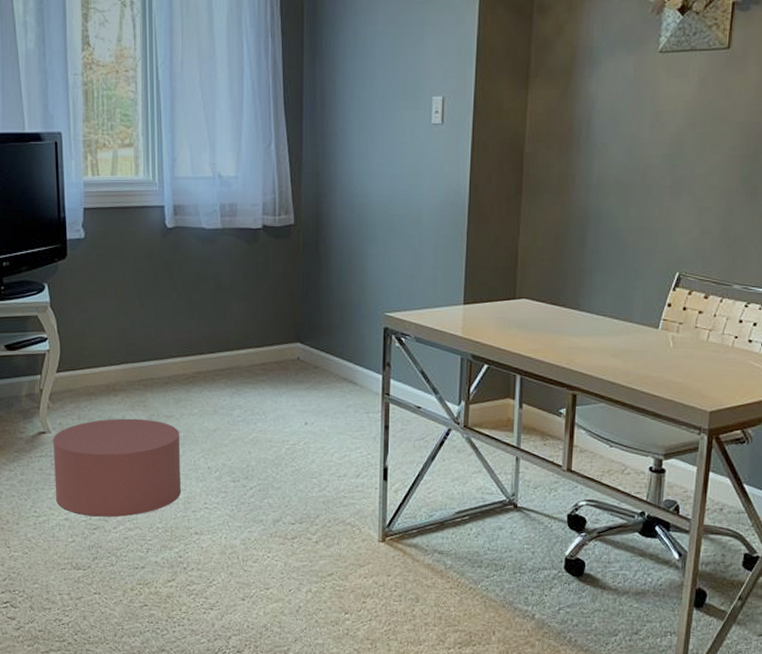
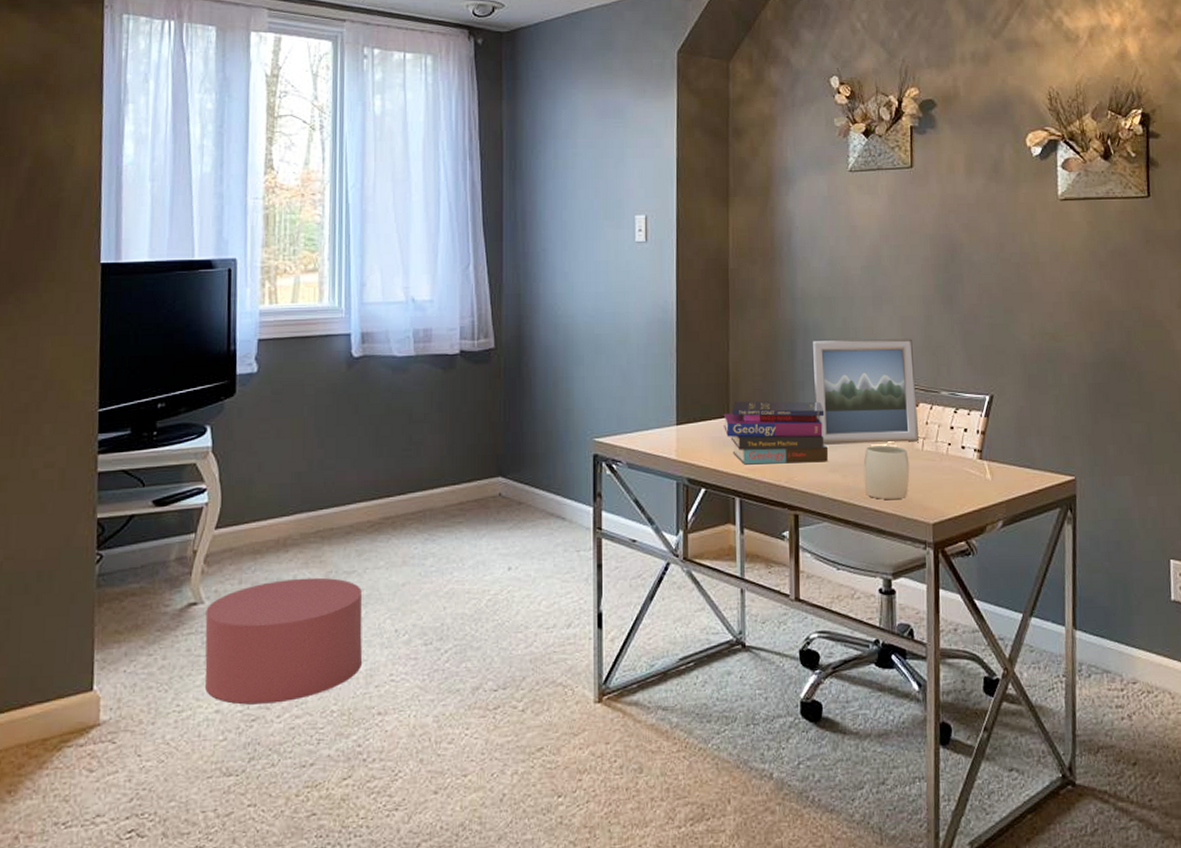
books: none [509,284,612,347] -> present [723,401,829,465]
picture frame: none [601,229,709,333] -> present [812,339,920,444]
mug: none [644,334,693,387] -> present [863,445,910,500]

